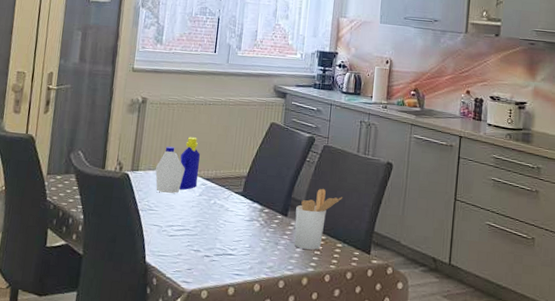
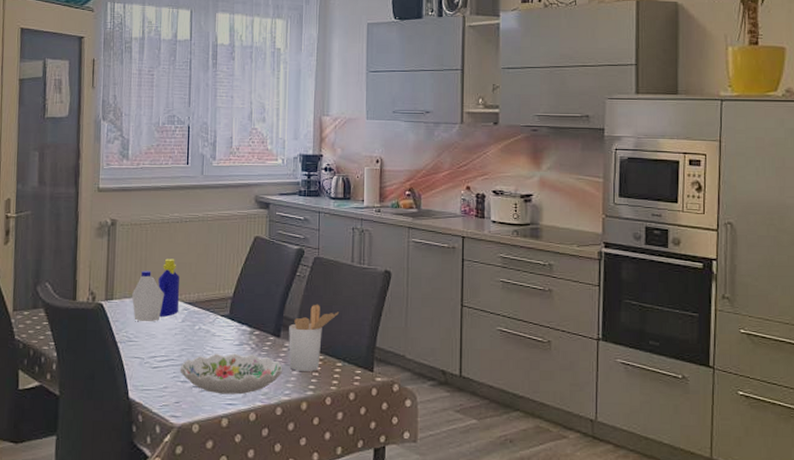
decorative bowl: none [193,227,288,267] -> present [179,353,283,395]

